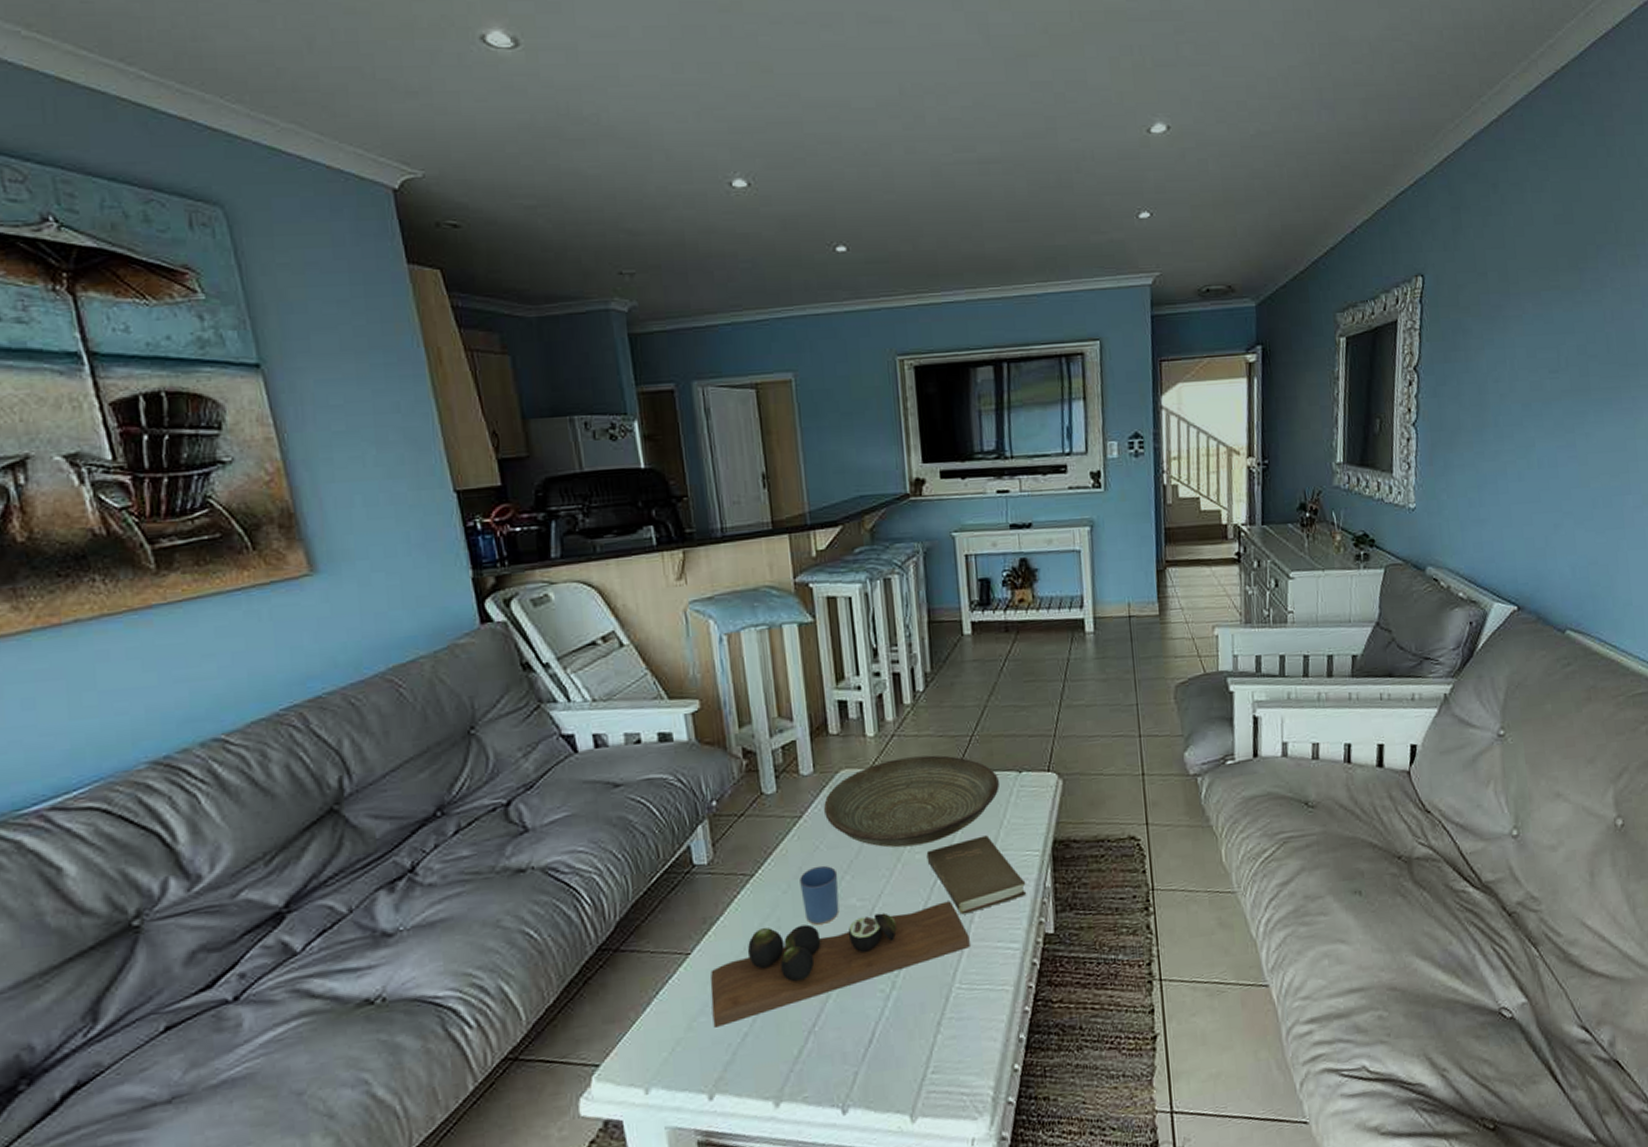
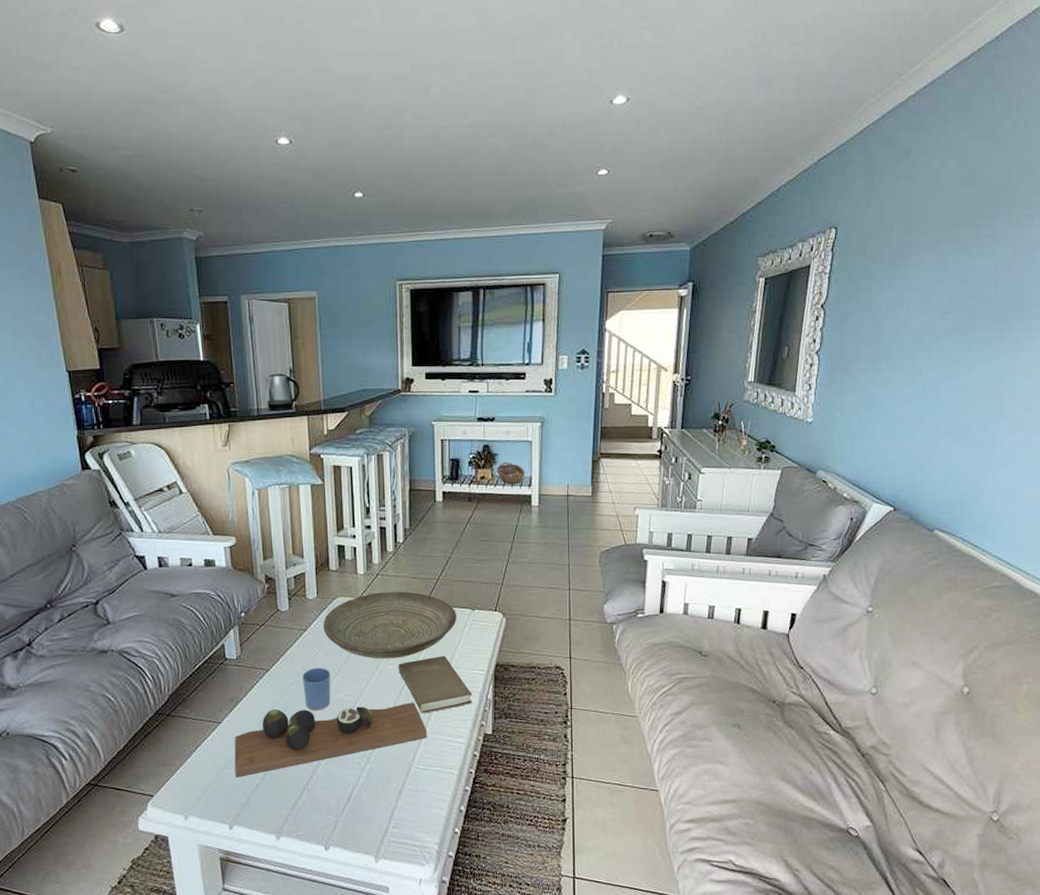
kettle: none [727,480,778,531] -> present [263,373,301,412]
basket: none [1037,578,1075,606] -> present [496,461,526,484]

